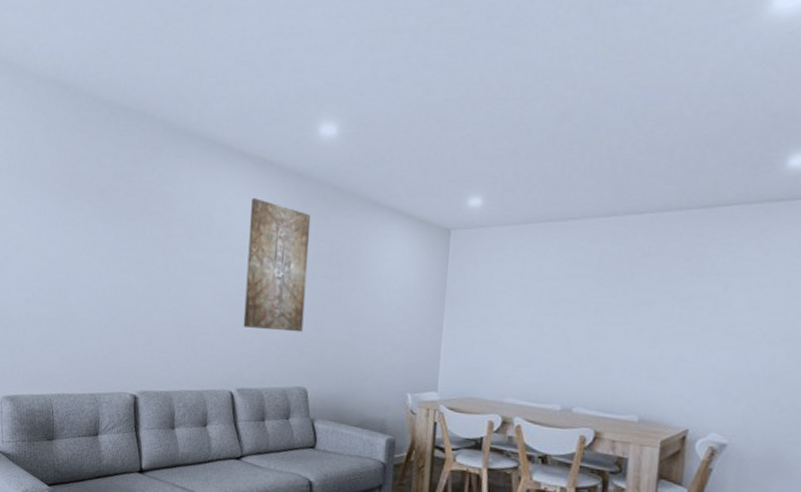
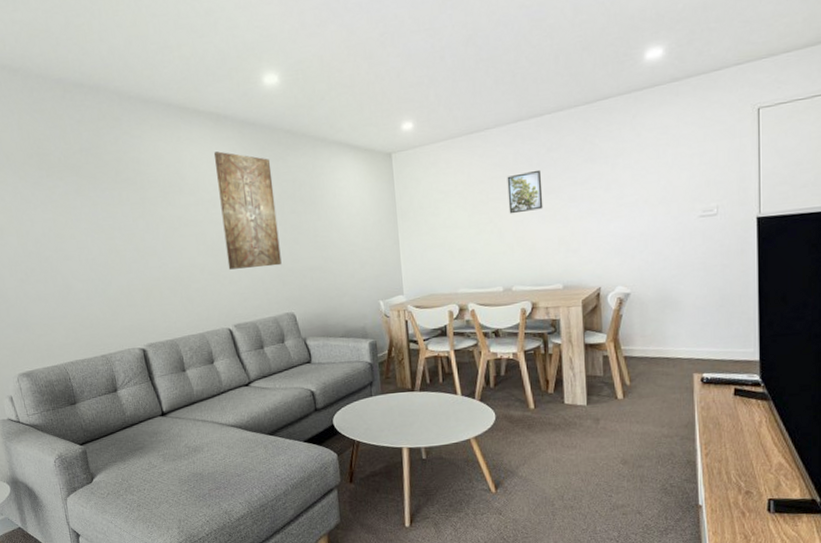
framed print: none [583,275,632,323] -> present [507,169,543,214]

